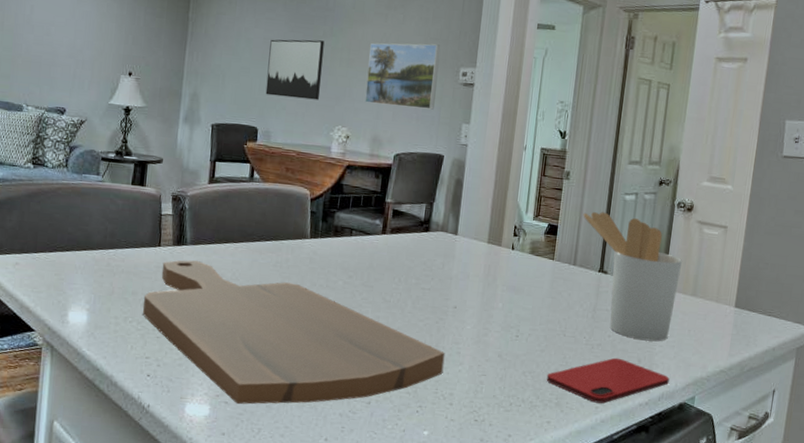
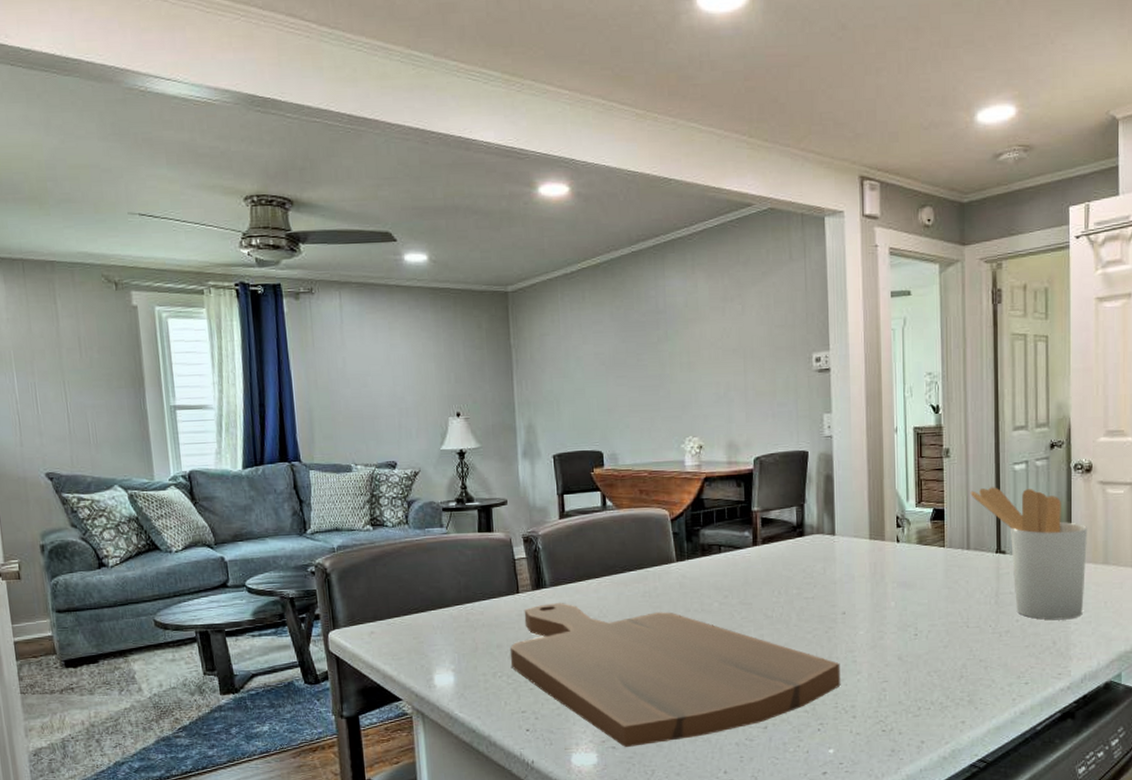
wall art: present [265,39,325,100] -> none [602,347,663,415]
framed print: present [364,43,441,110] -> none [709,331,790,407]
smartphone: present [546,357,670,404] -> none [954,643,1090,695]

